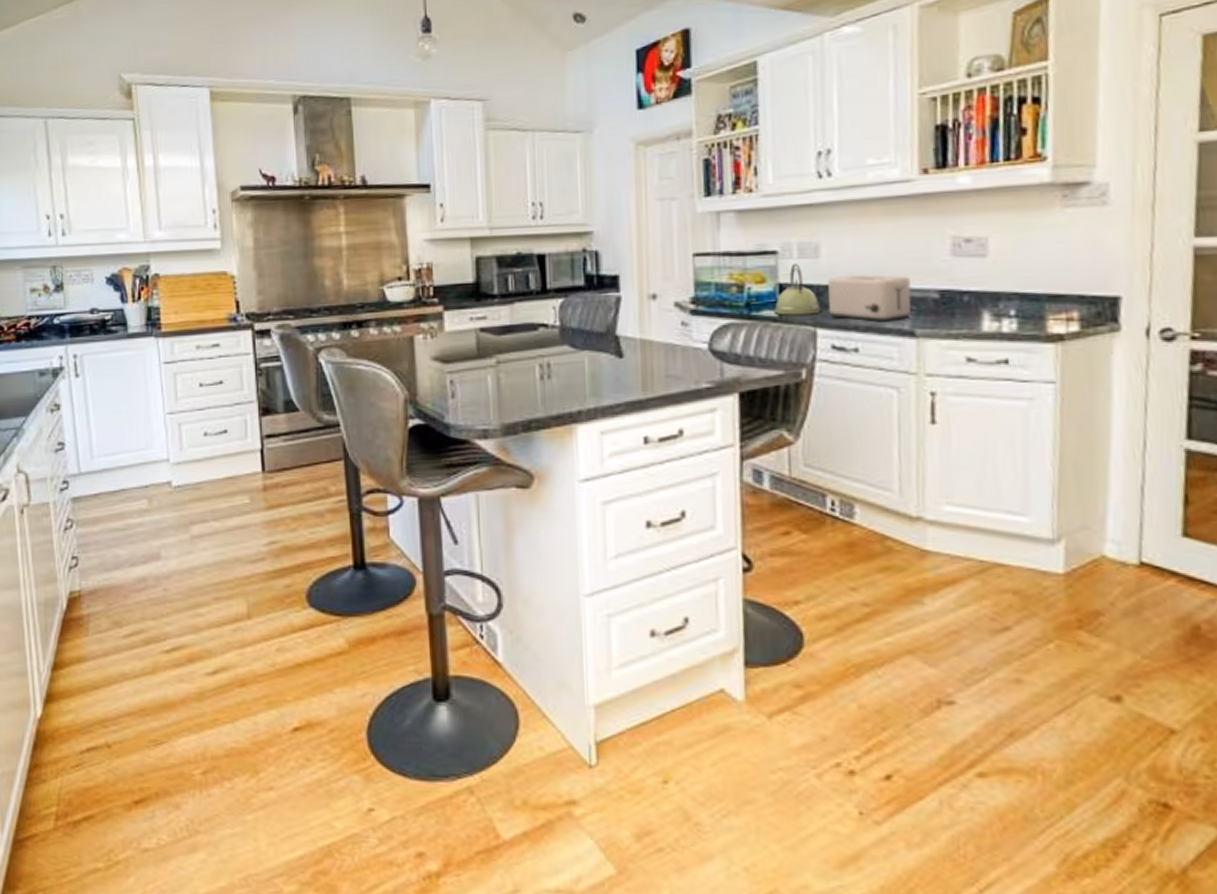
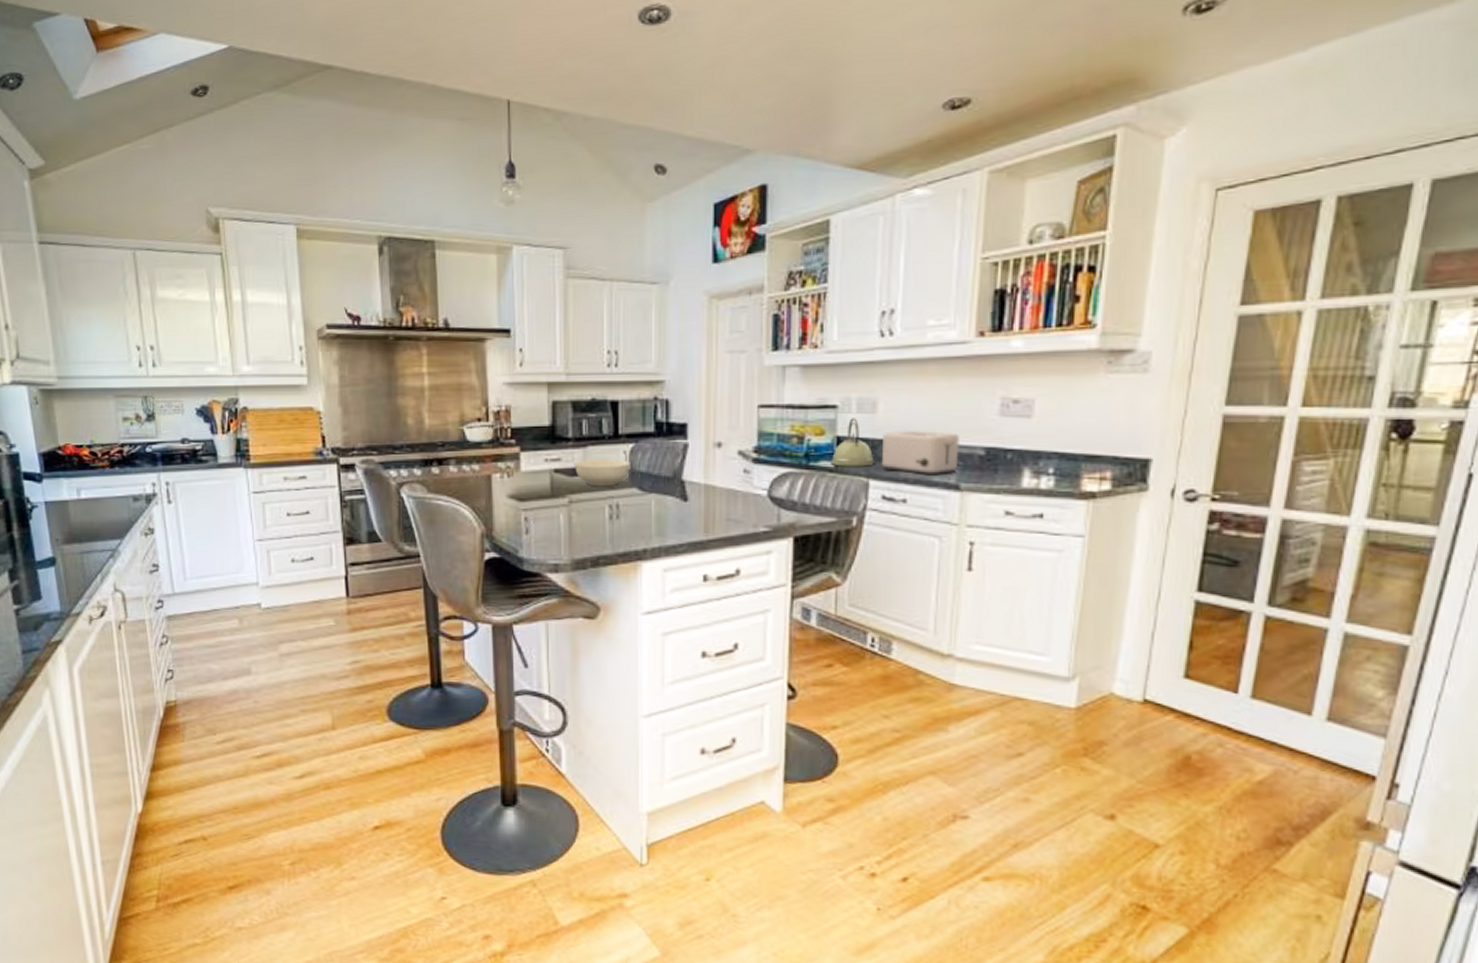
bowl: none [500,315,562,346] -> present [573,459,631,487]

